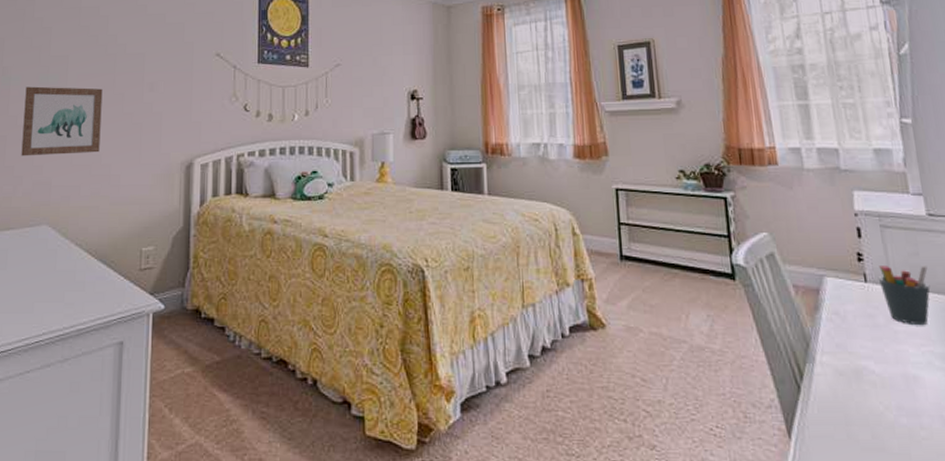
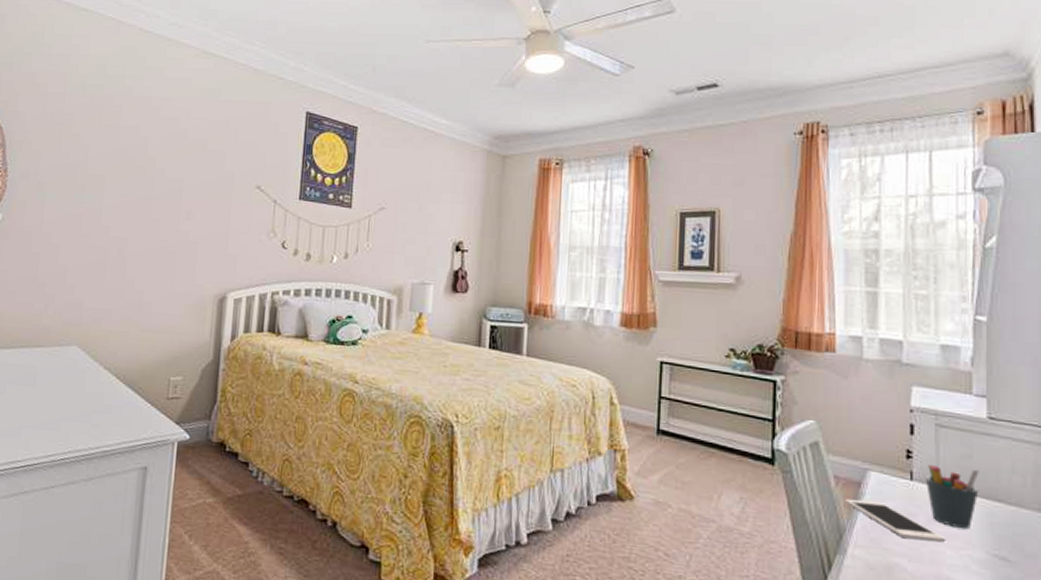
wall art: present [21,86,103,156] -> none [53,204,139,278]
cell phone: none [807,306,907,341] -> present [845,498,946,543]

